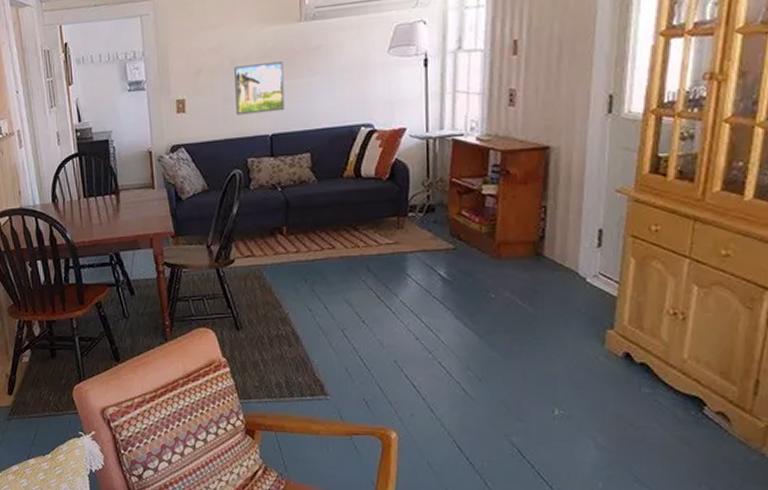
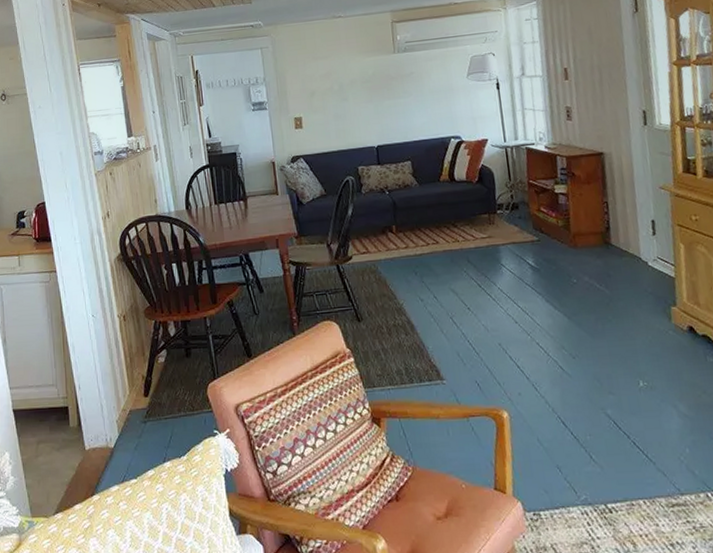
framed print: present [234,61,285,116] -> none [342,85,387,130]

